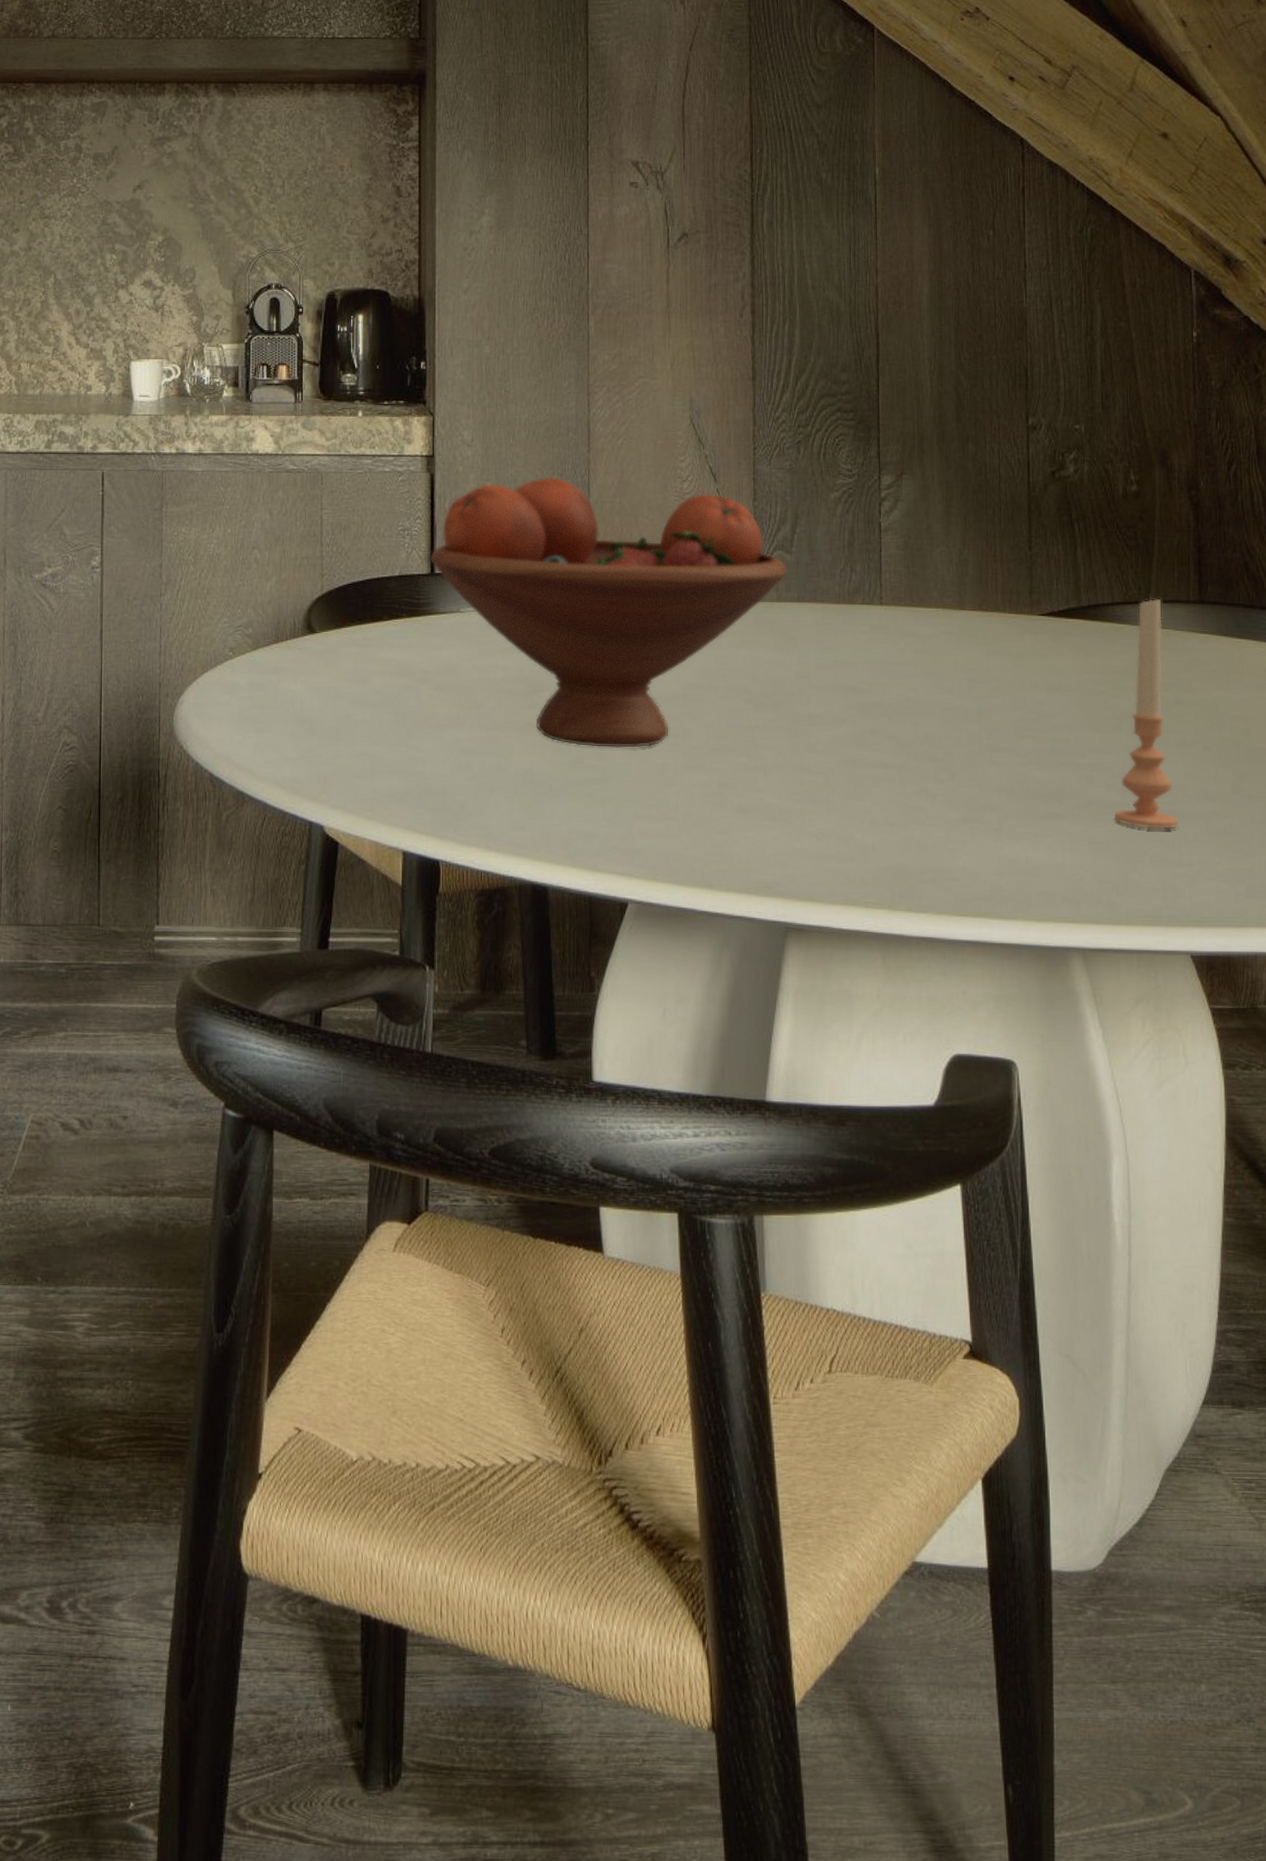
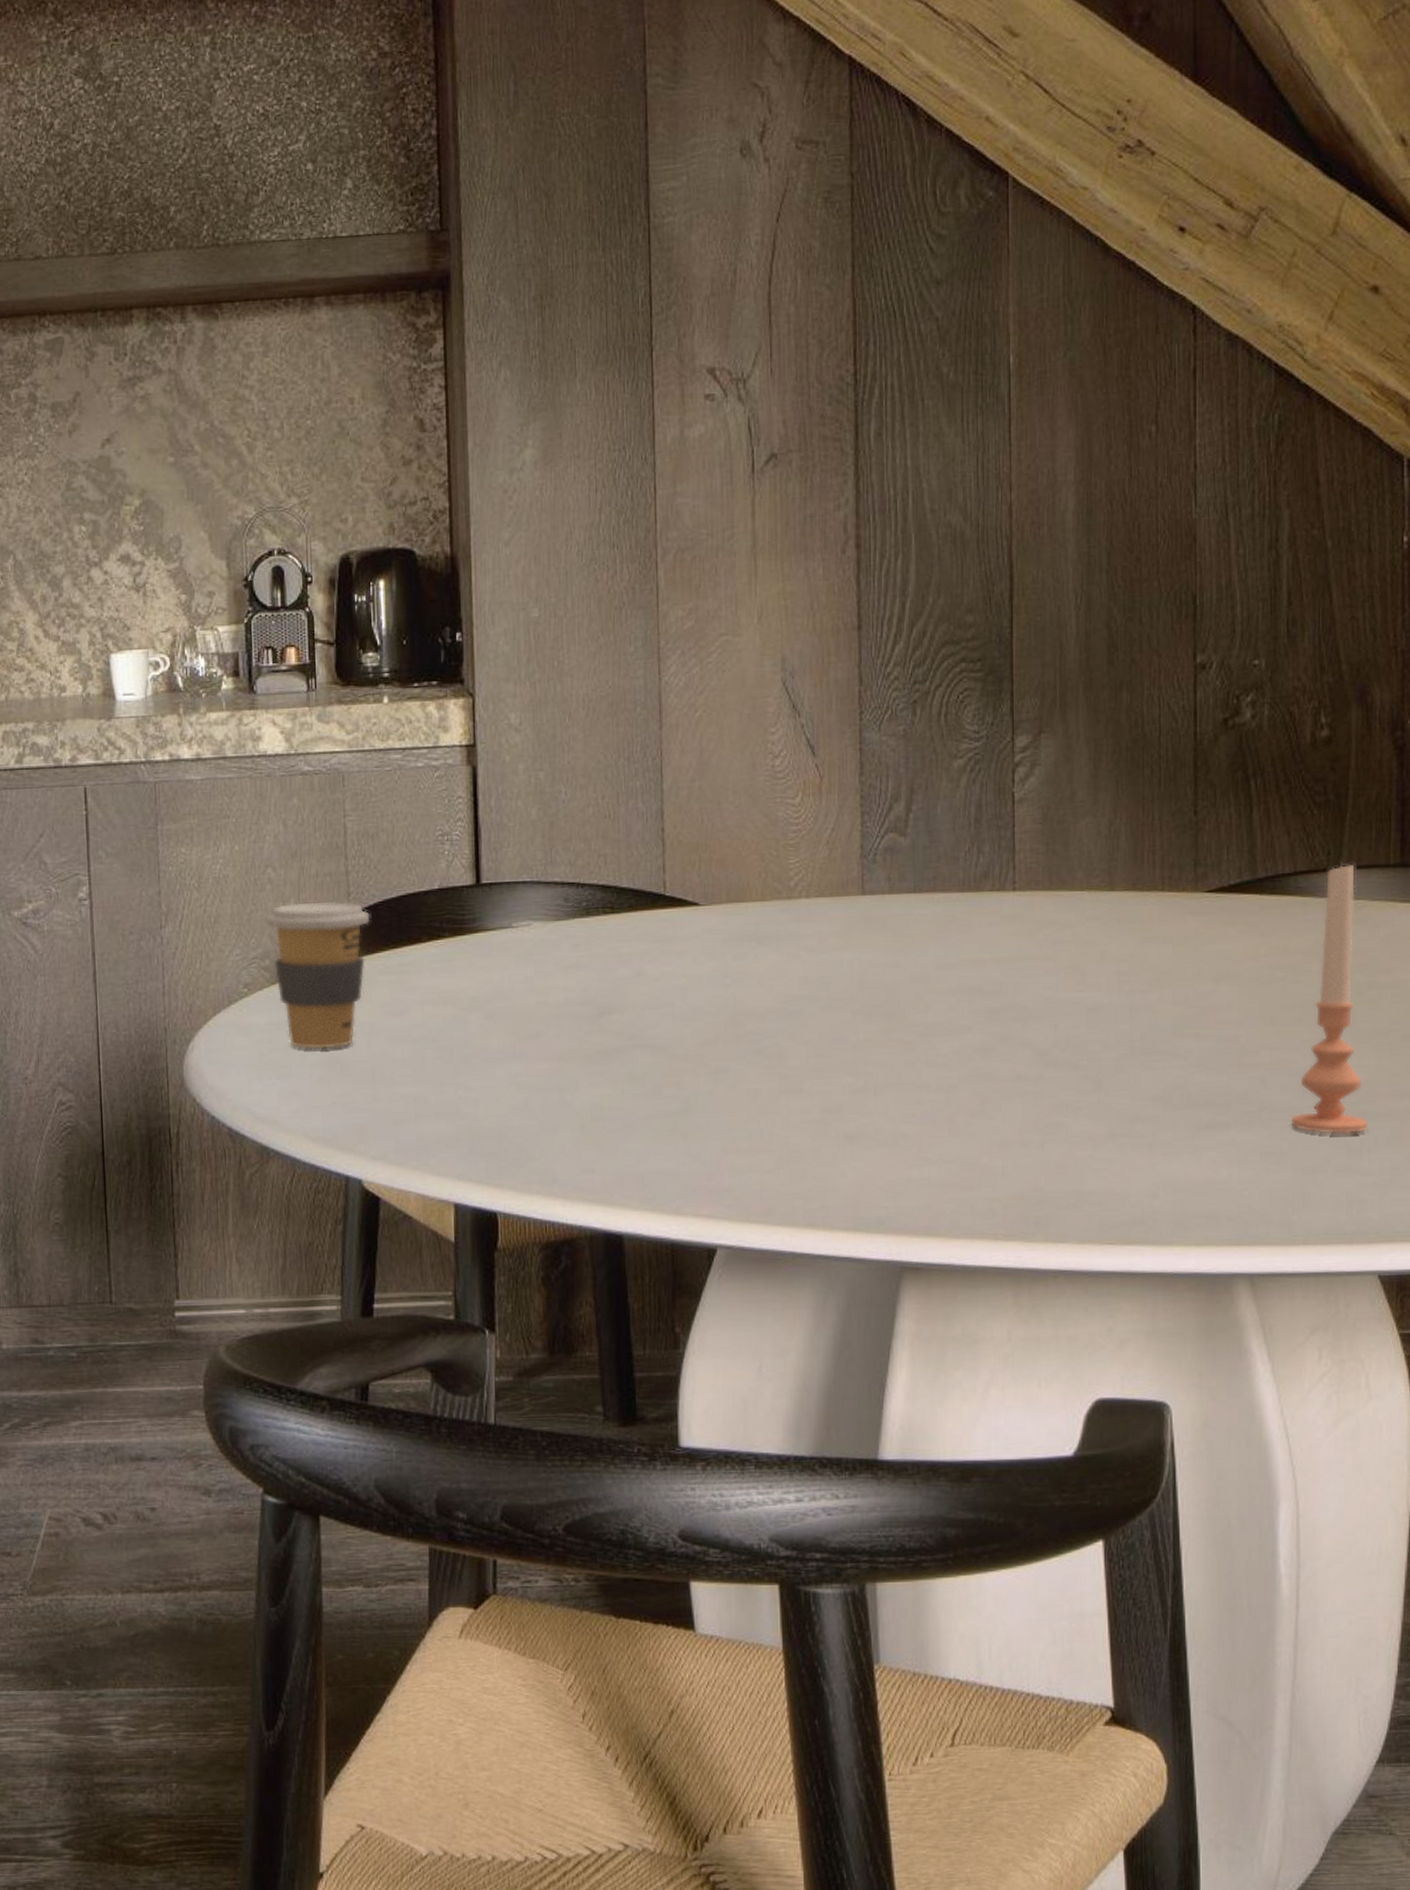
coffee cup: none [251,581,340,709] -> present [265,901,370,1049]
fruit bowl: present [429,477,787,748] -> none [474,761,901,1075]

